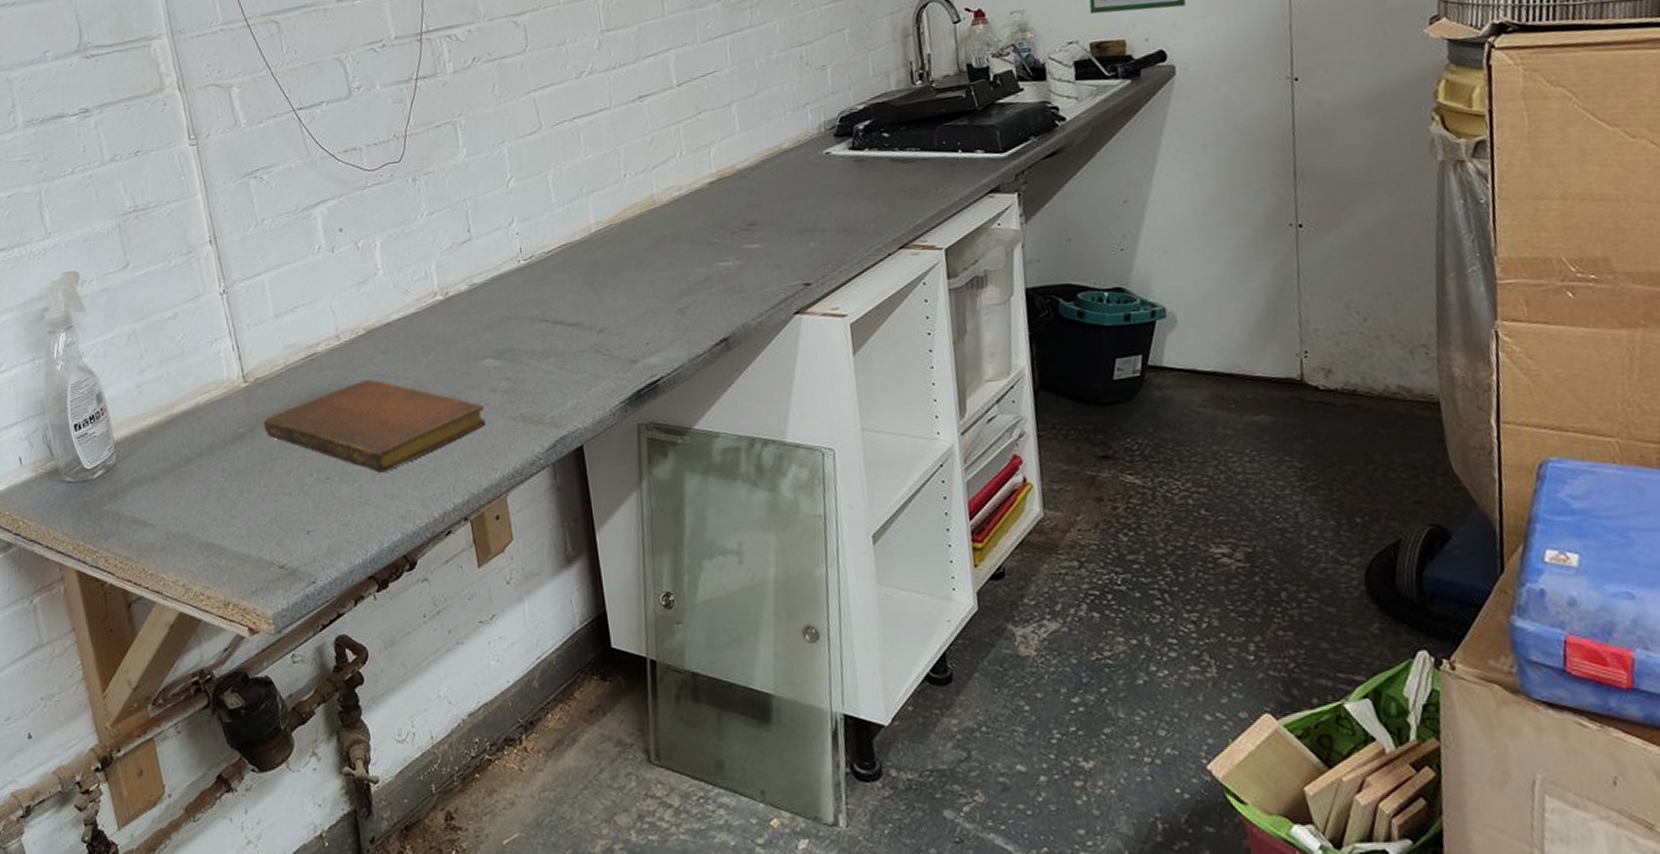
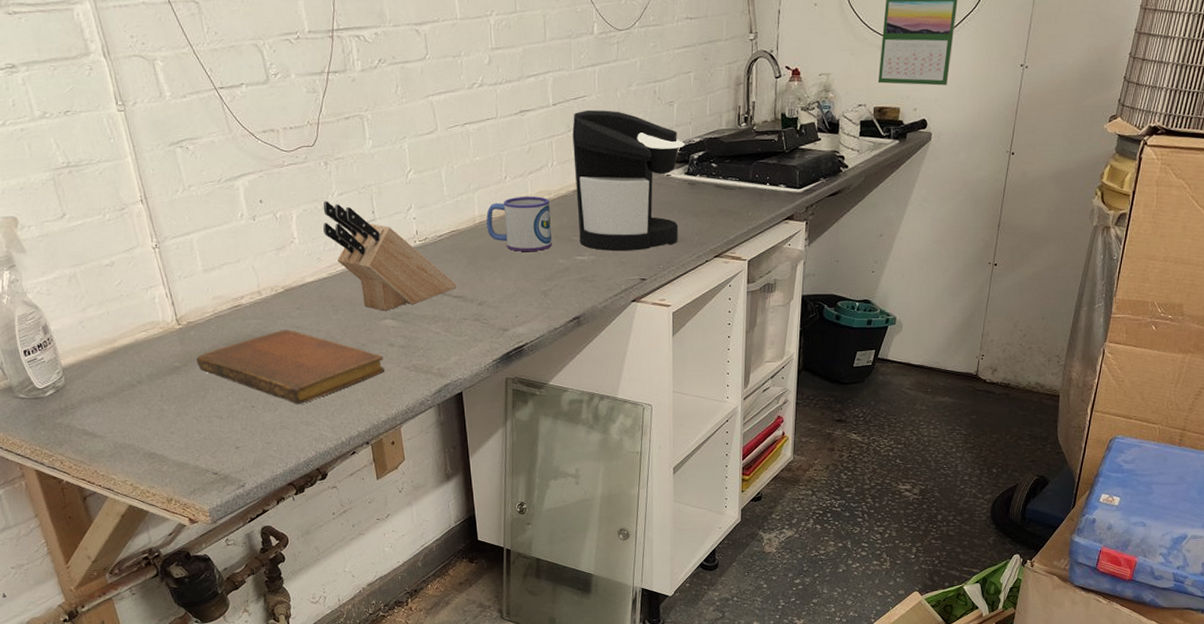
knife block: none [411,222,571,349] -> present [323,201,457,311]
mug: none [603,193,687,263] -> present [486,196,552,252]
coffee maker: none [702,84,849,253] -> present [572,109,685,252]

